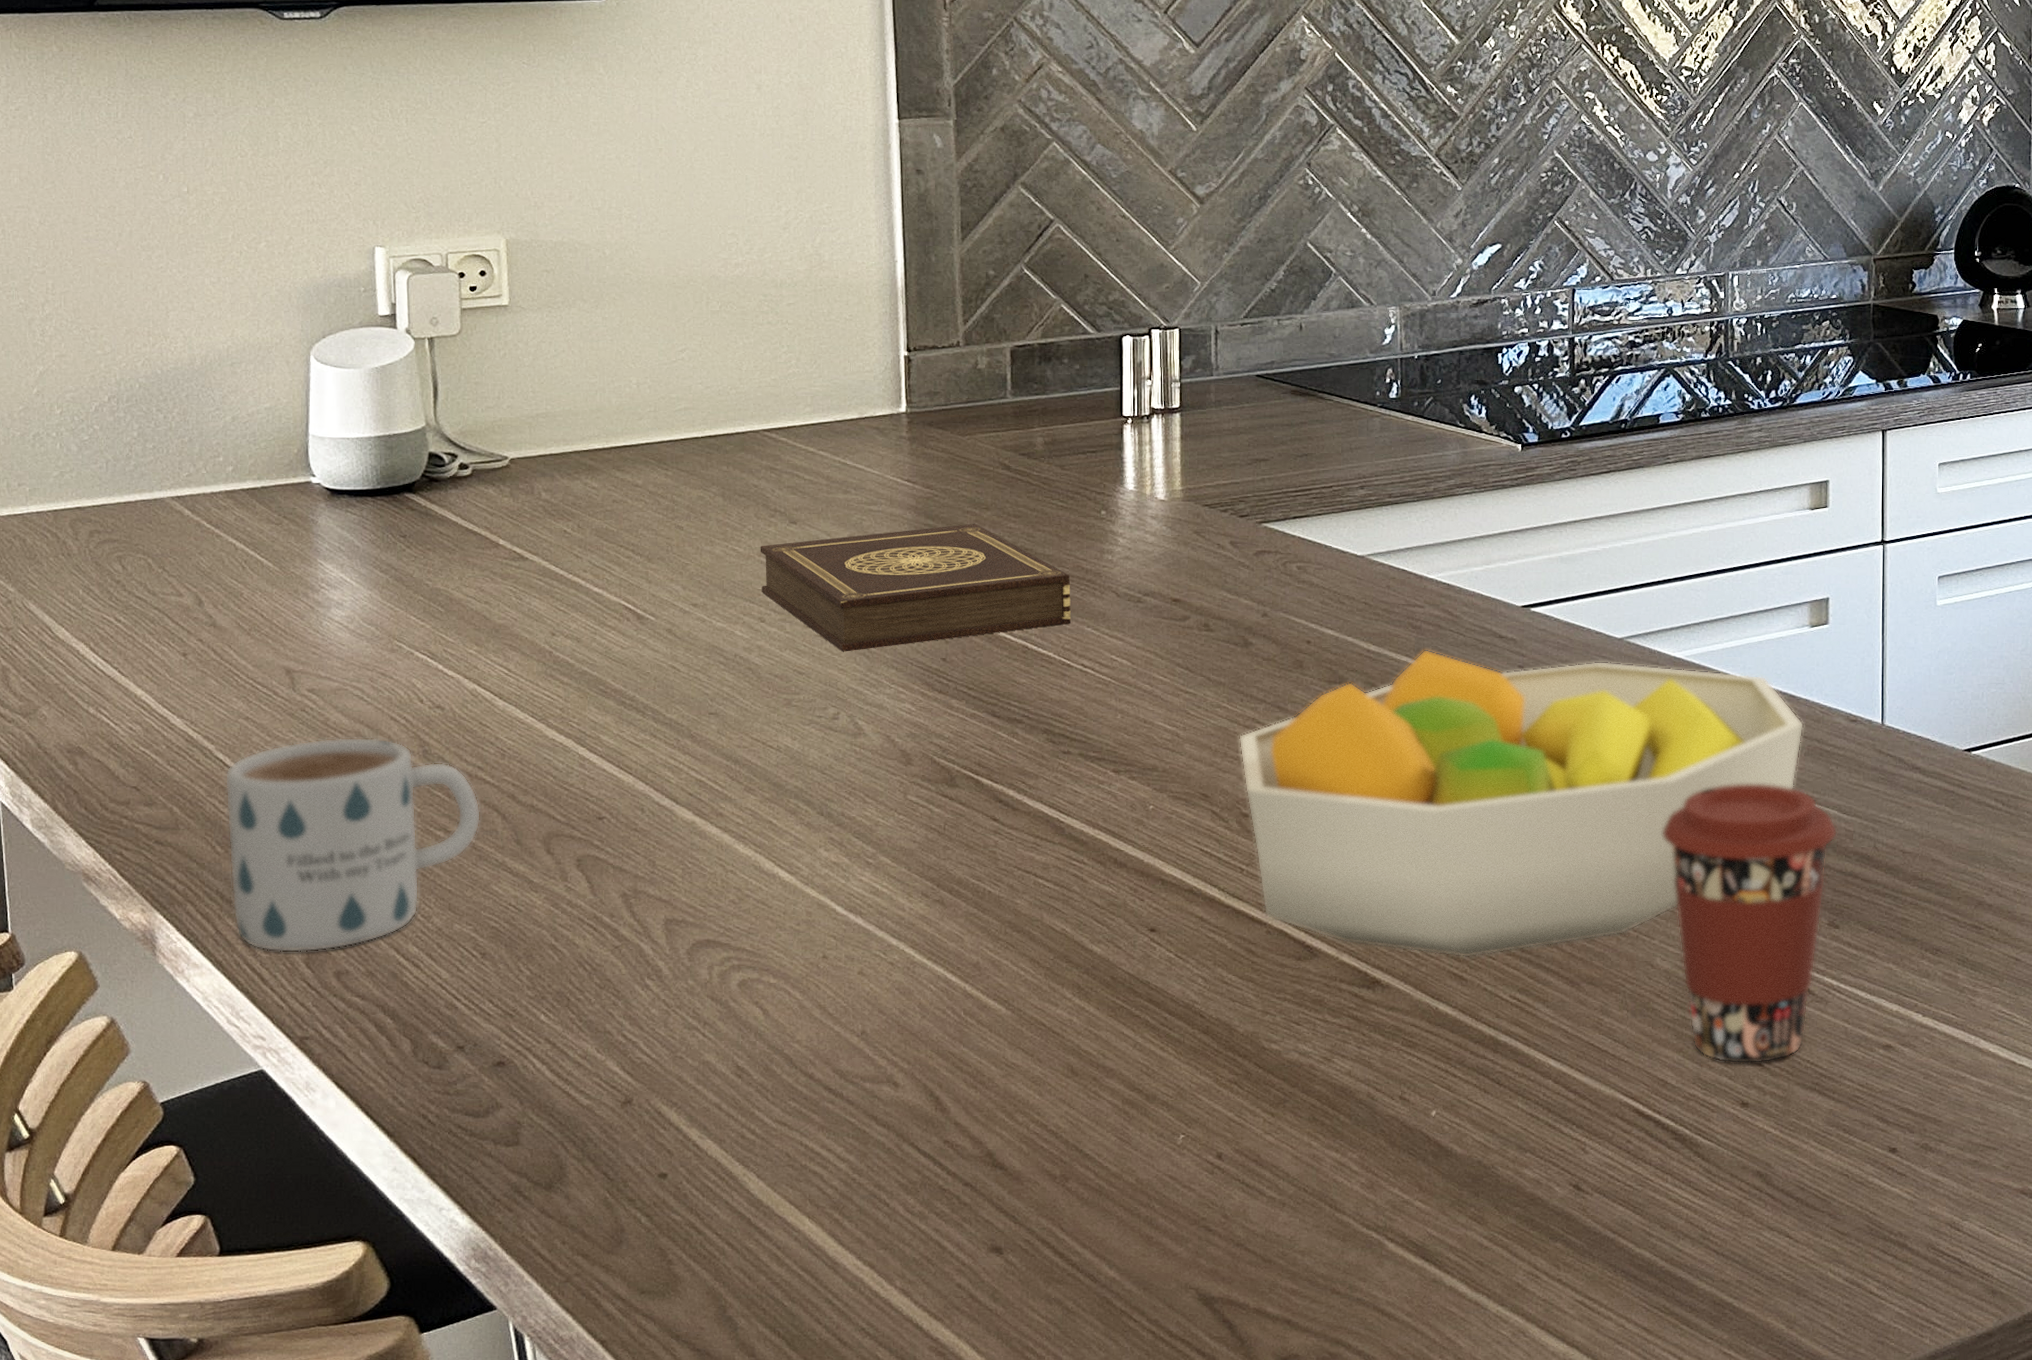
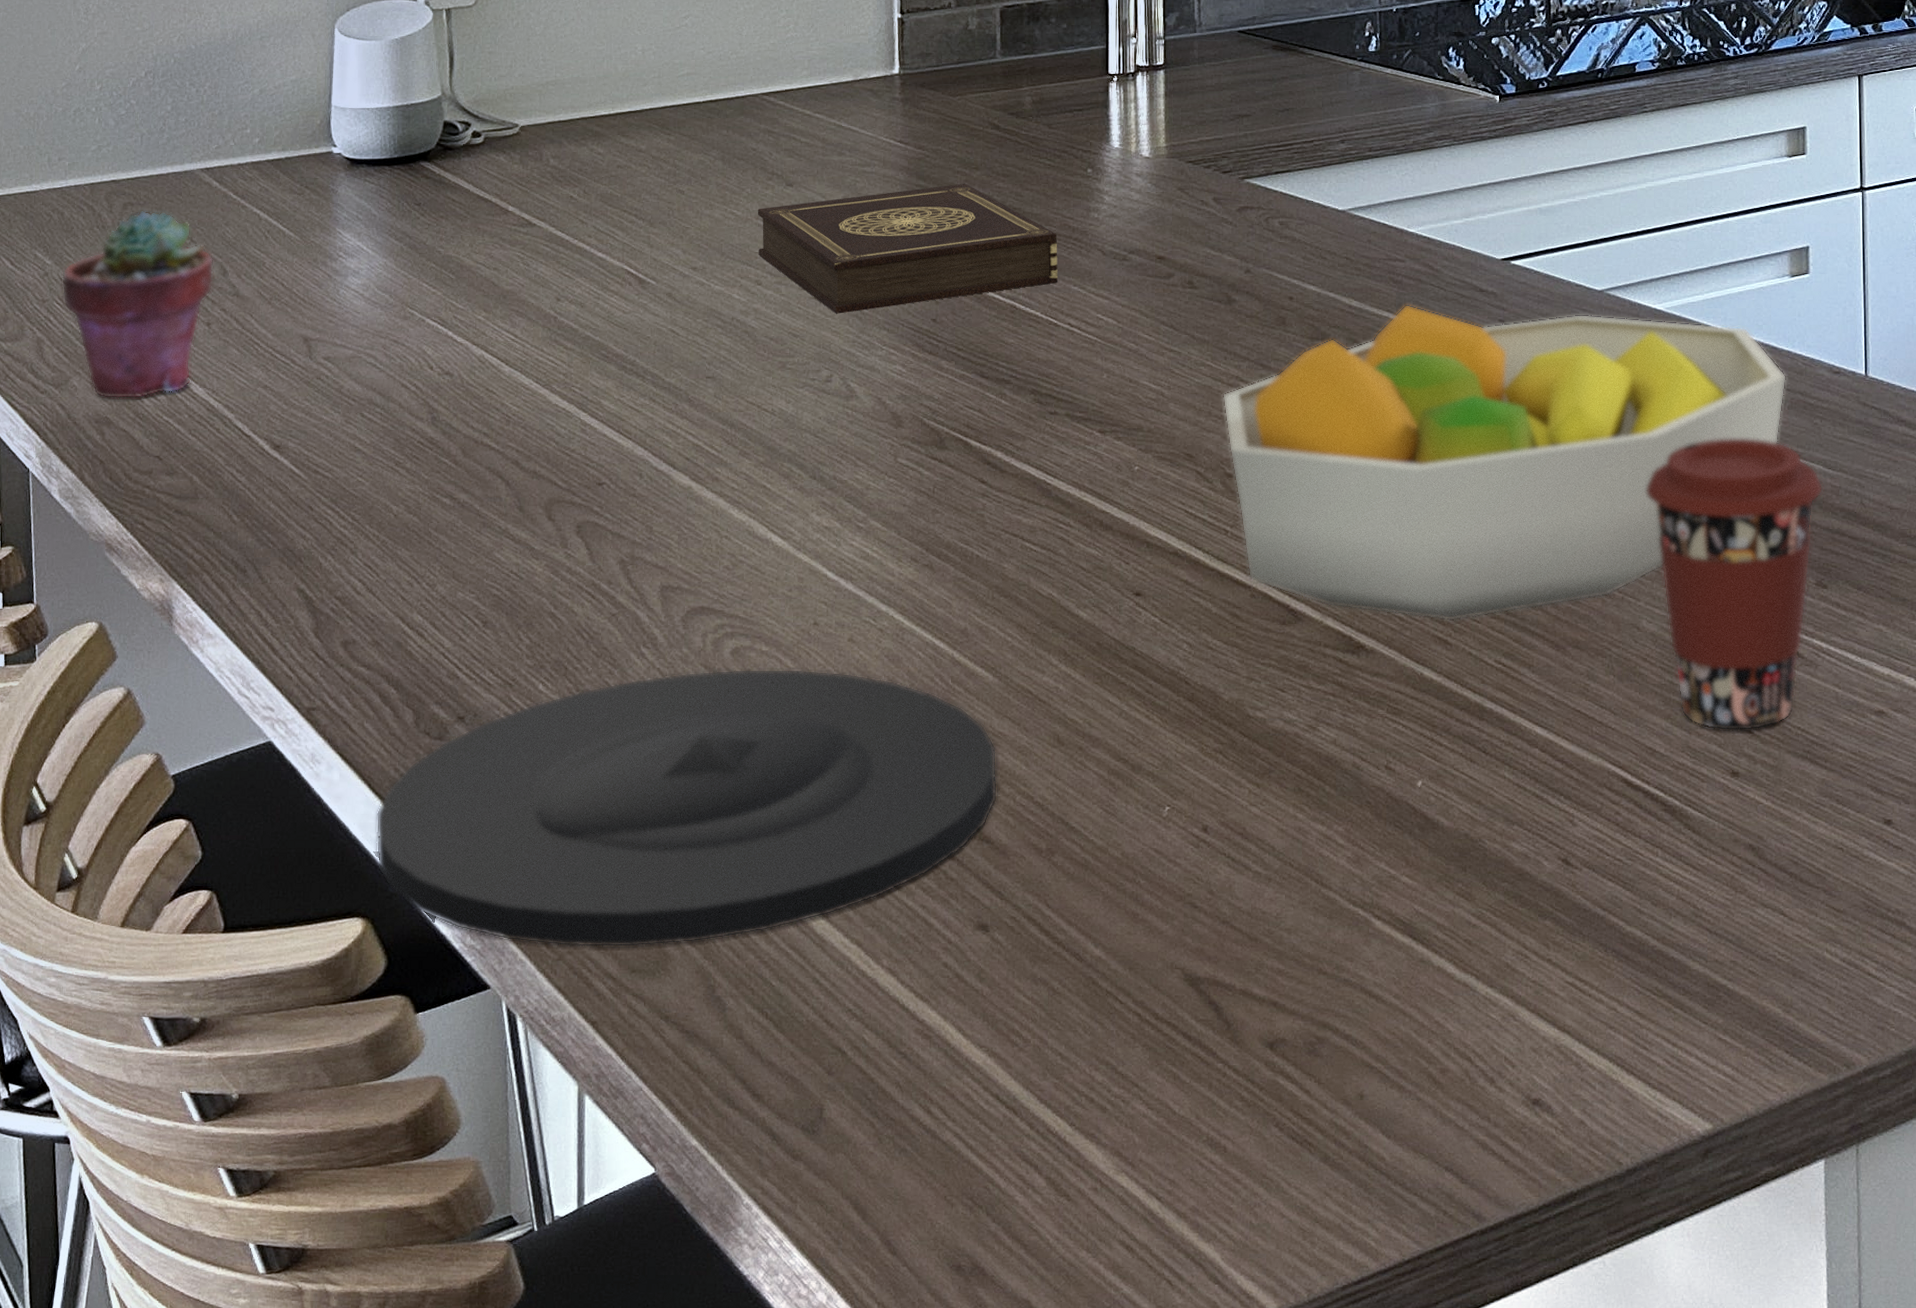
potted succulent: none [26,538,188,729] -> present [61,210,214,399]
mug: present [225,737,481,953] -> none [242,405,486,622]
plate: none [374,1000,1011,1270] -> present [375,669,998,948]

